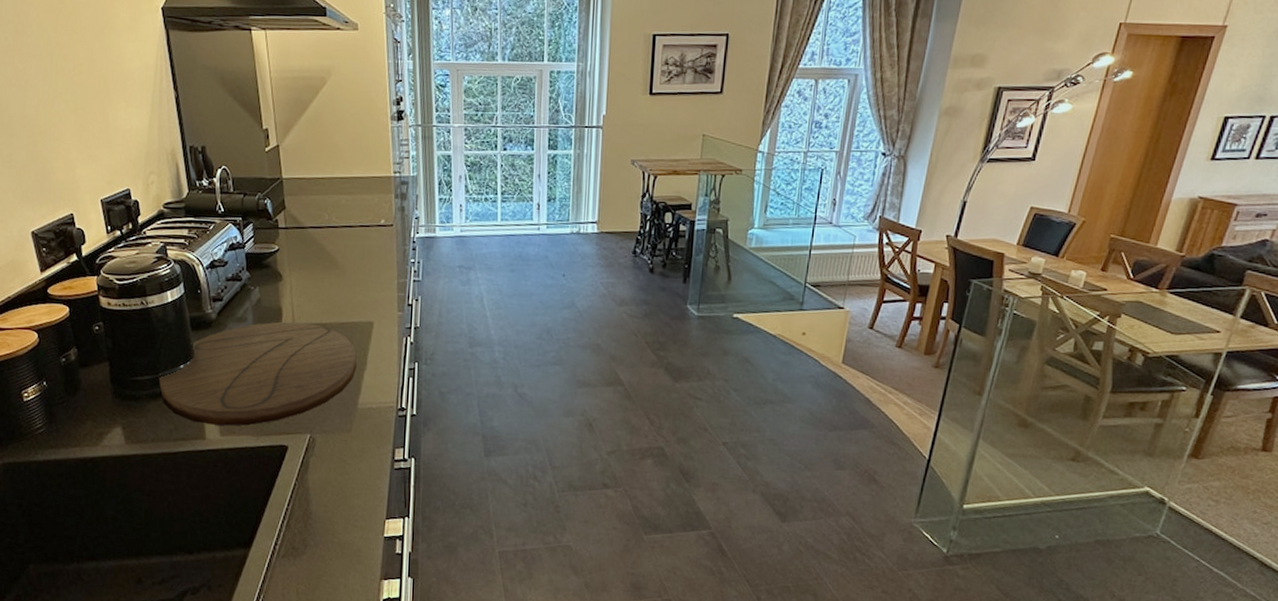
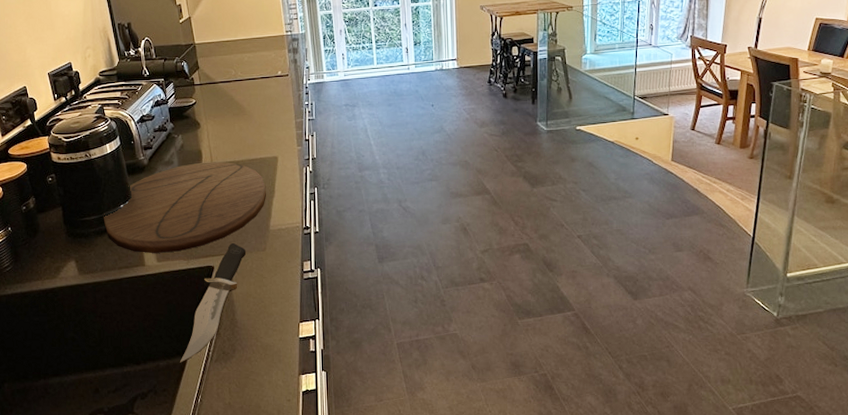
knife: none [239,419,328,556] -> present [179,242,246,363]

